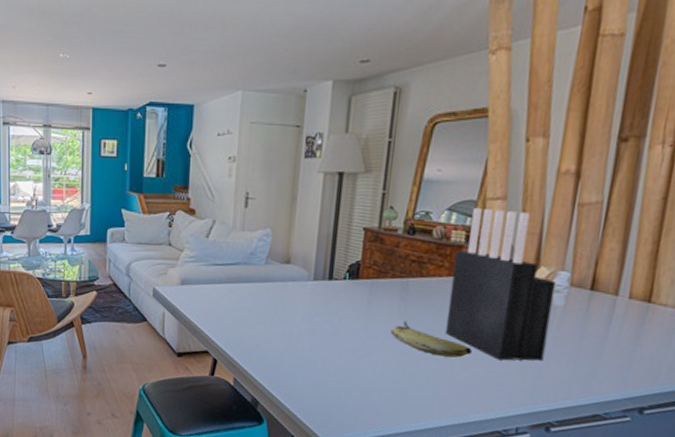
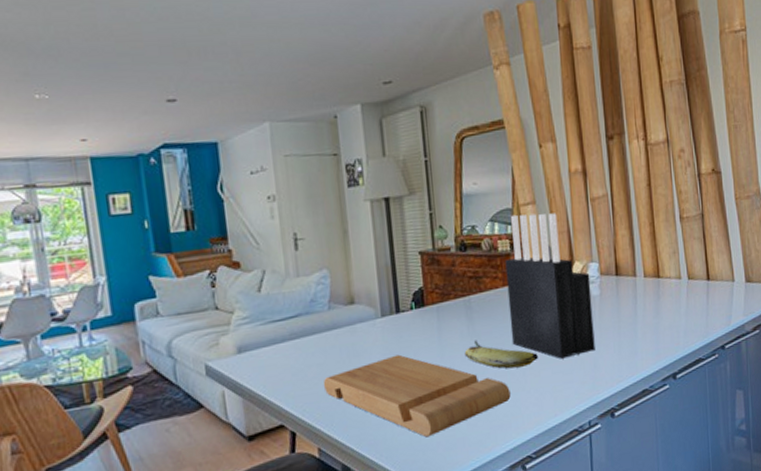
cutting board: none [248,316,433,396] -> present [323,354,511,438]

